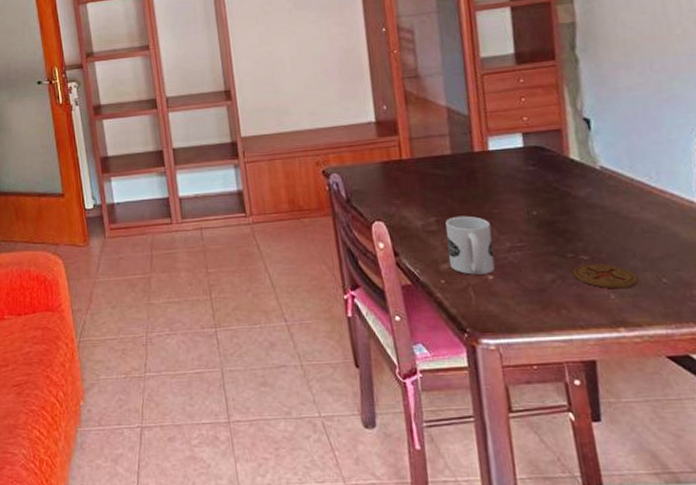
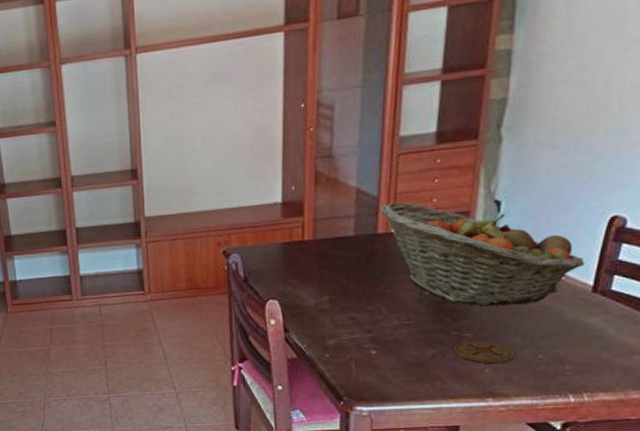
mug: present [445,215,495,275] -> none [336,295,382,350]
fruit basket: none [473,120,686,226] -> present [381,202,585,306]

